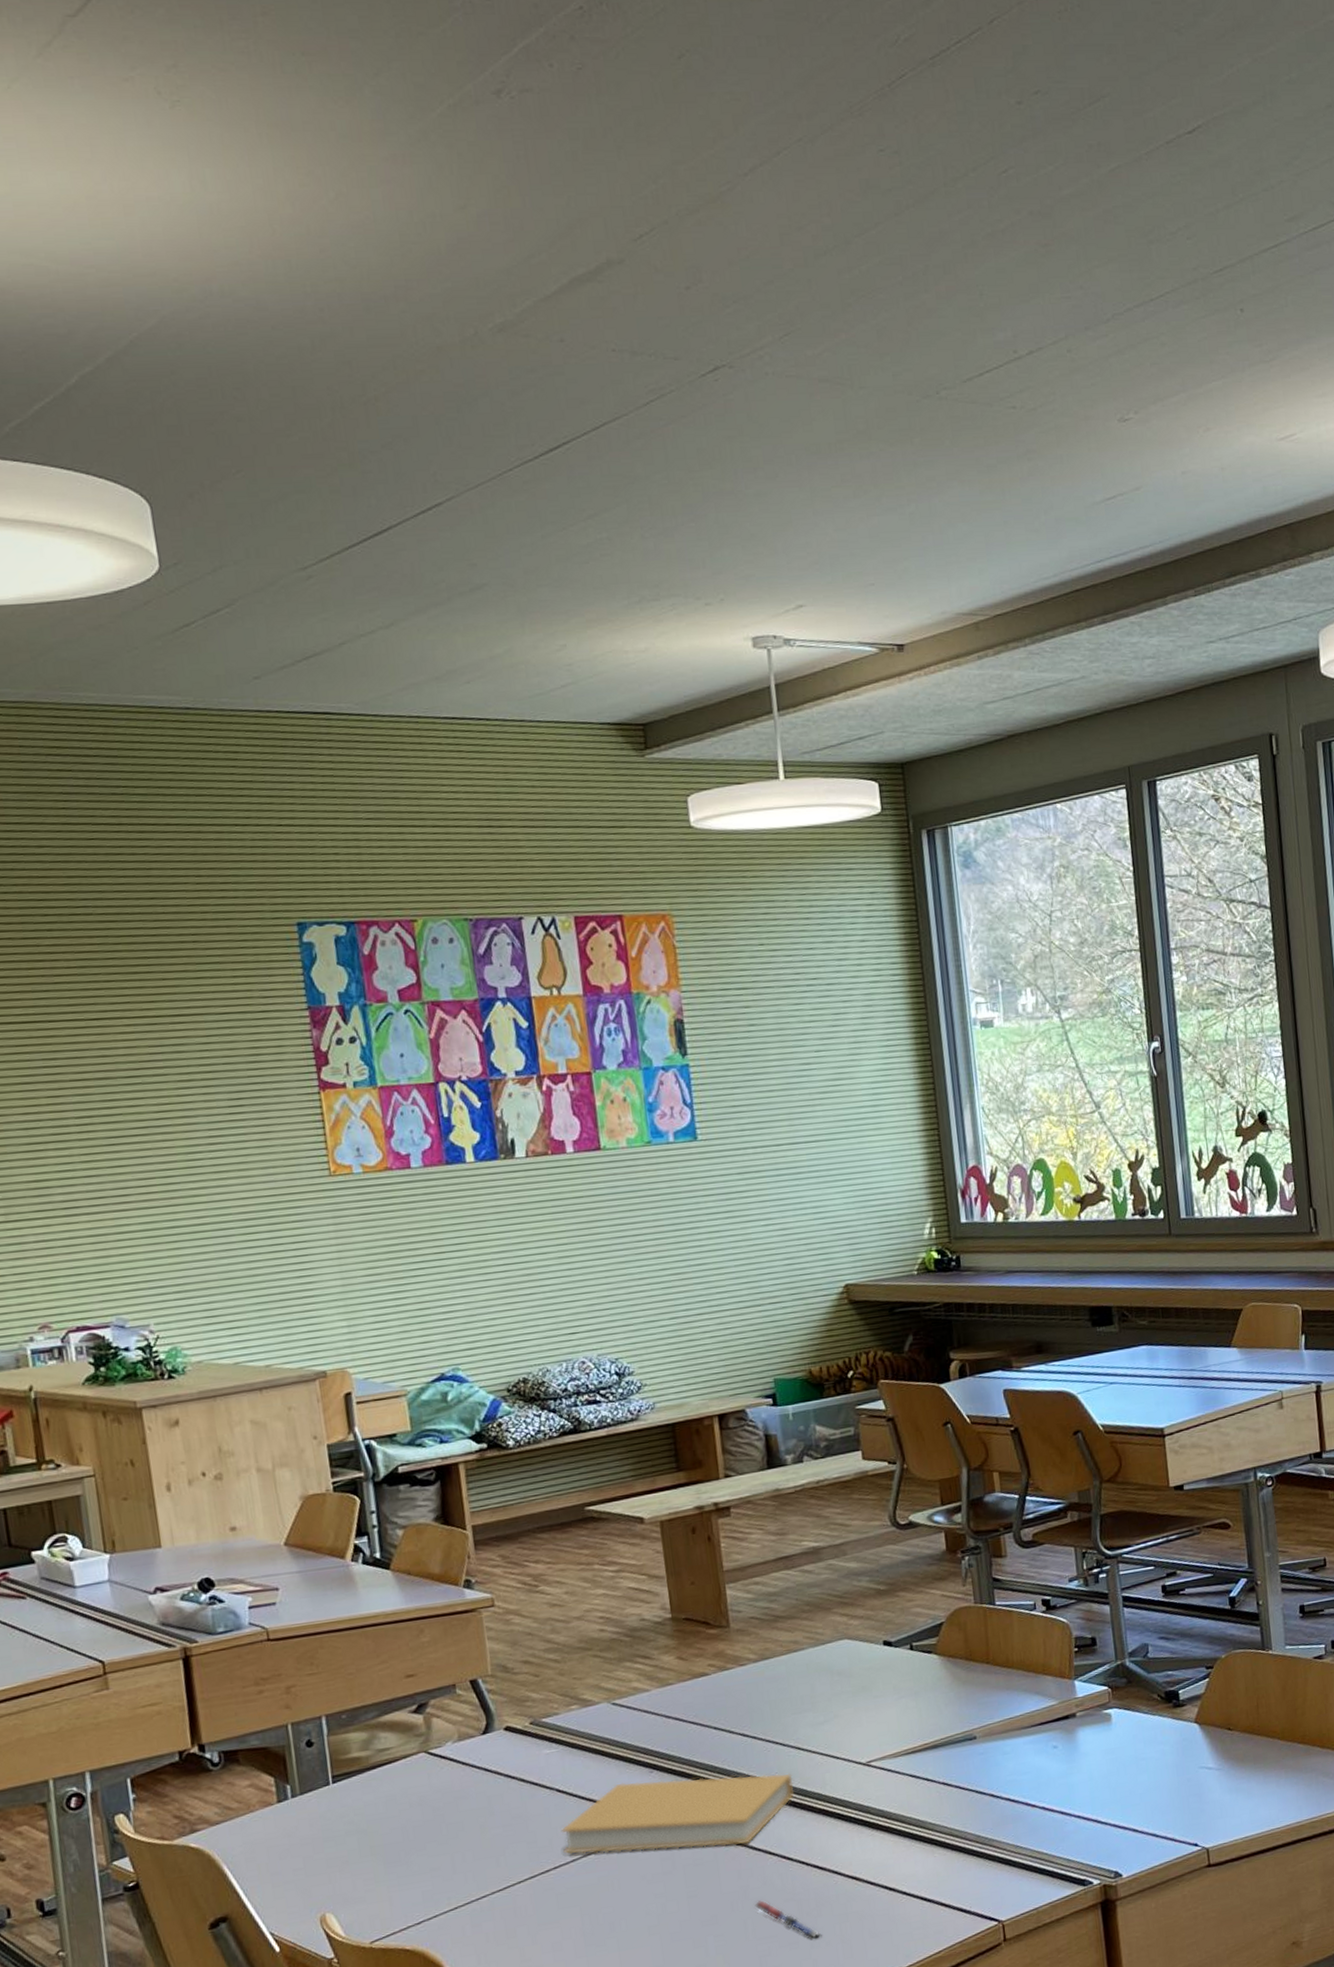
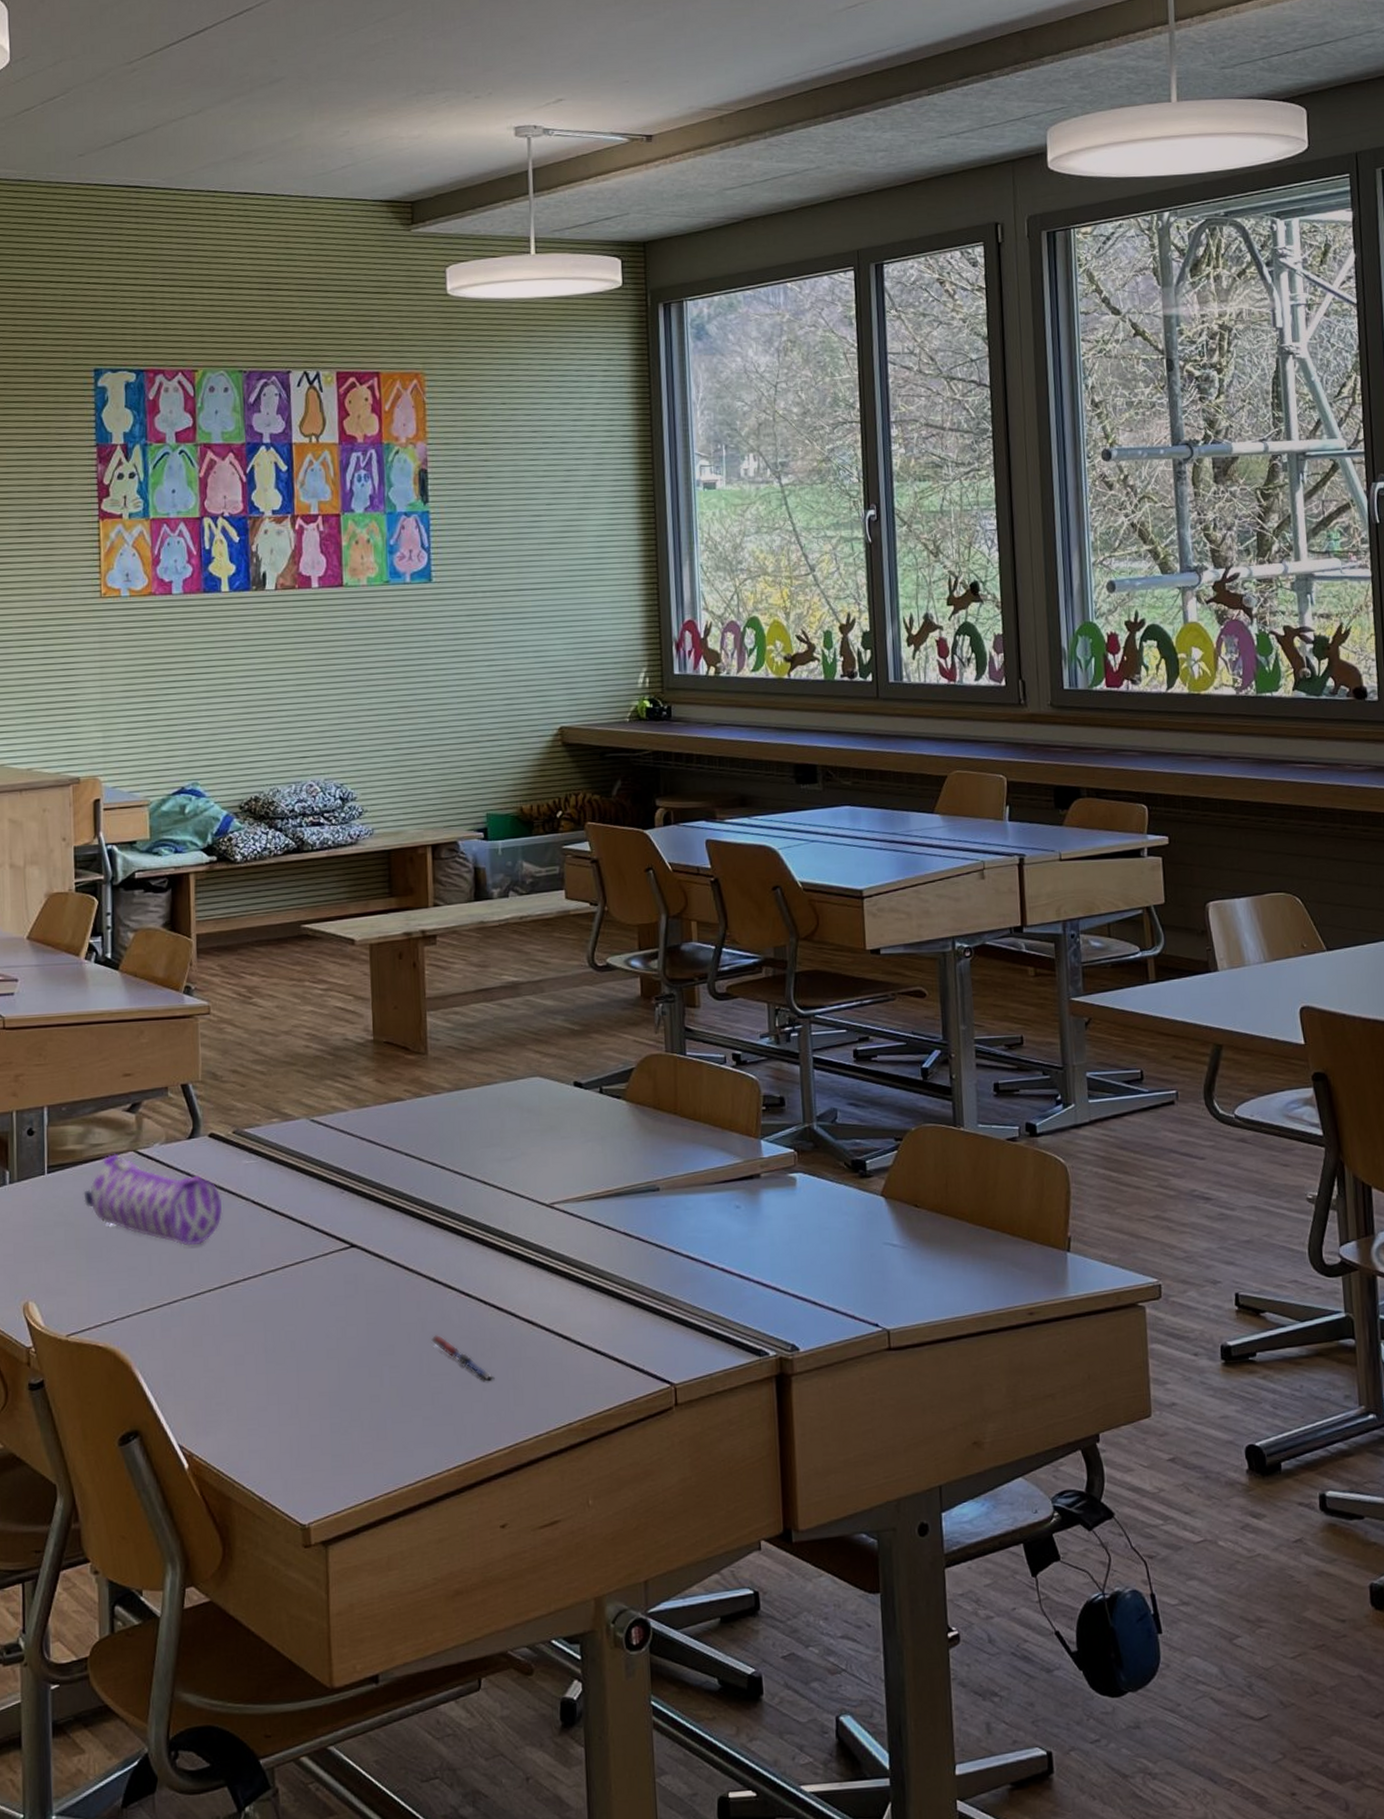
pencil case: none [374,1756,527,1842] -> present [83,1153,223,1246]
book: present [561,1773,794,1855] -> none [252,1200,477,1275]

